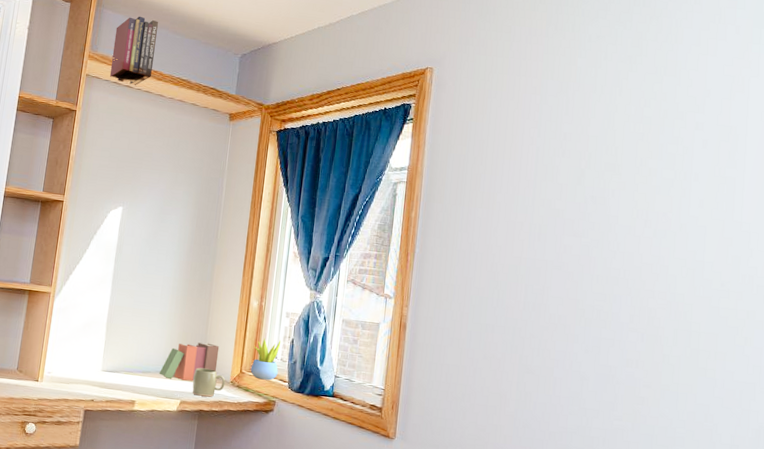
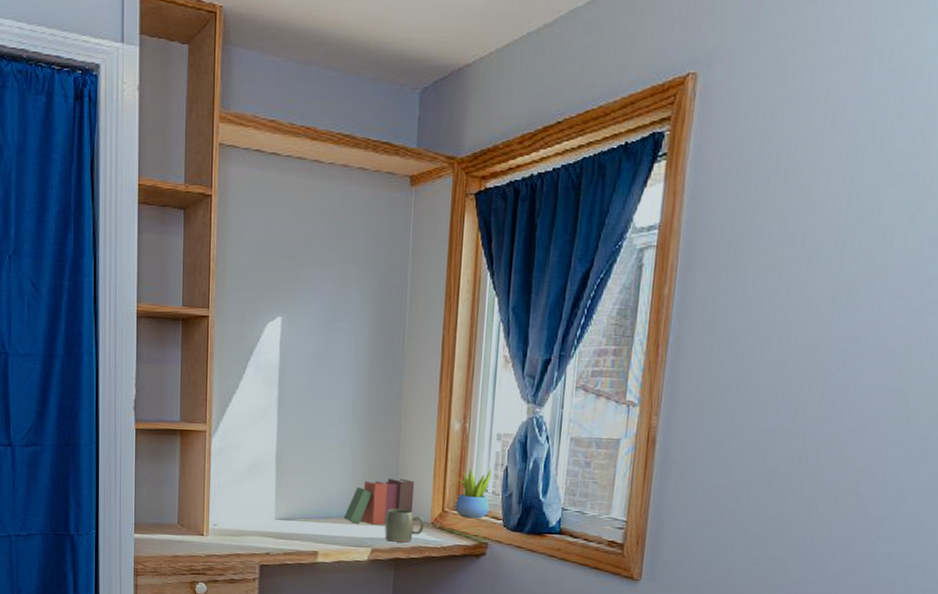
books: present [109,16,158,85] -> none [249,50,306,151]

